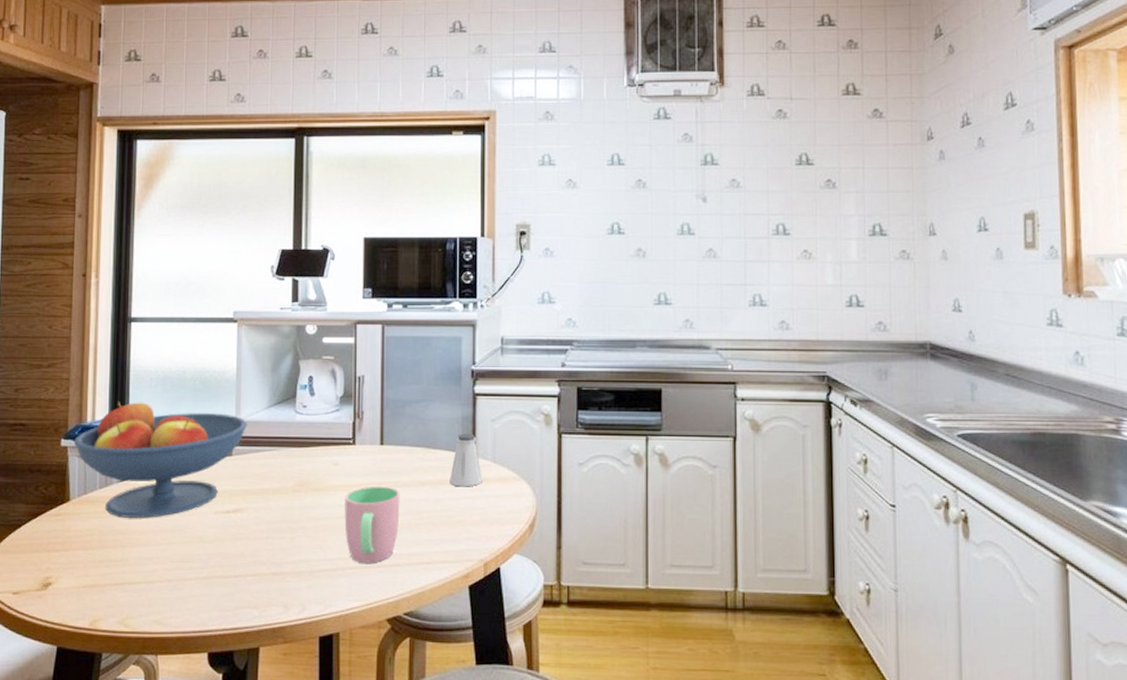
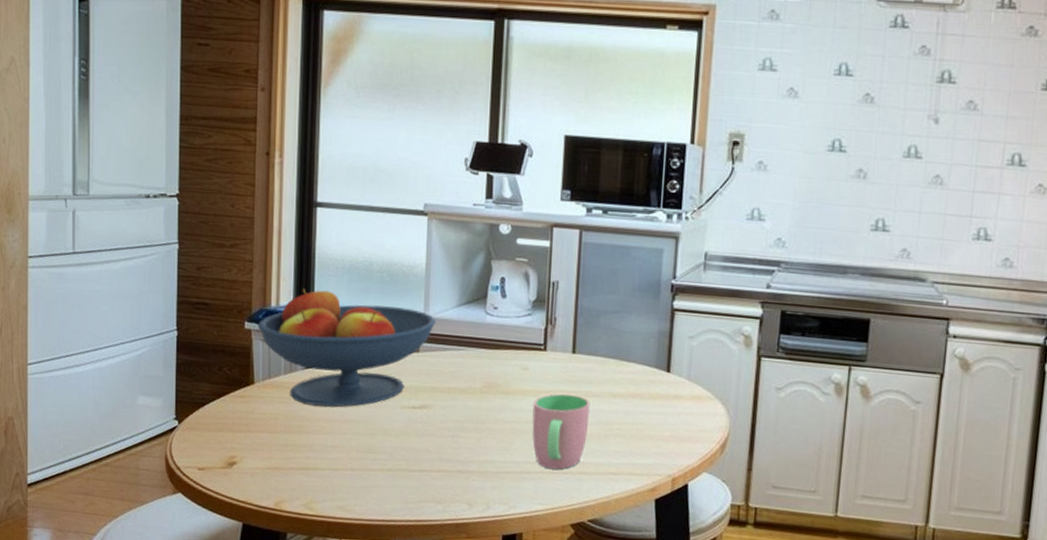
saltshaker: present [450,434,482,487] -> none [642,348,676,403]

